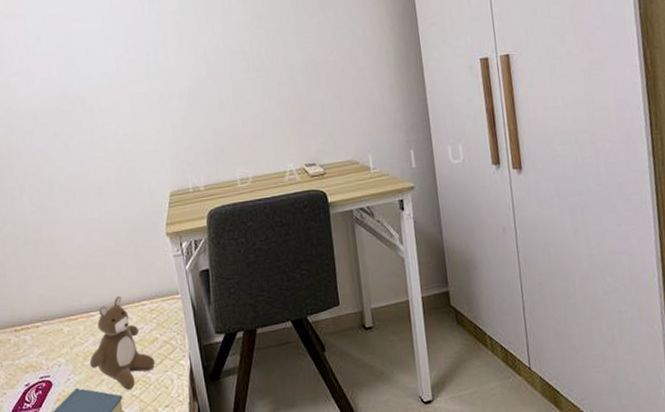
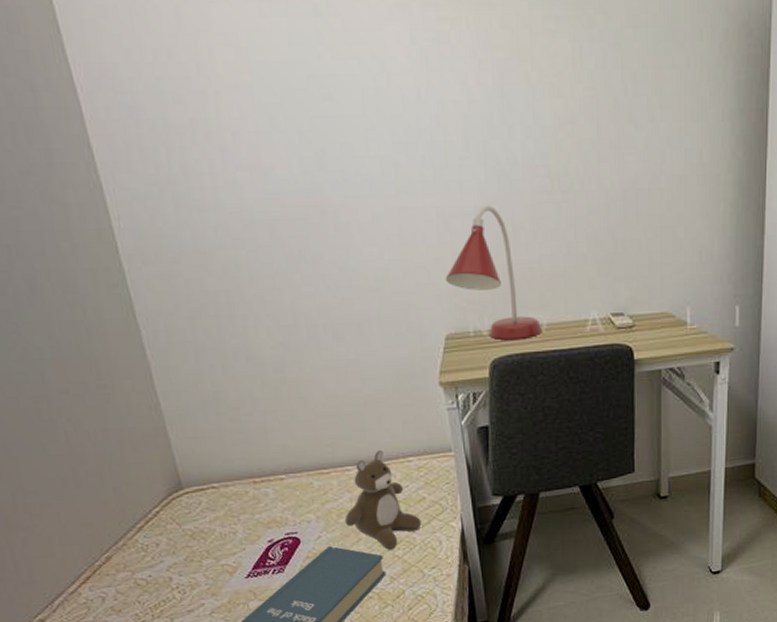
desk lamp: none [168,85,249,194] -> present [445,205,543,341]

